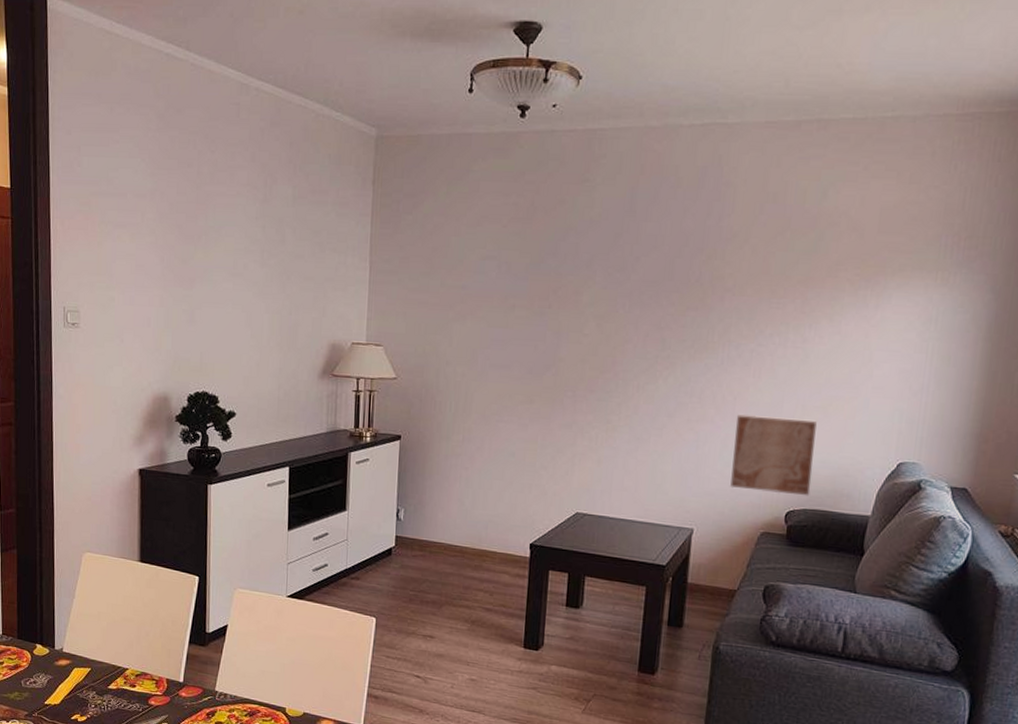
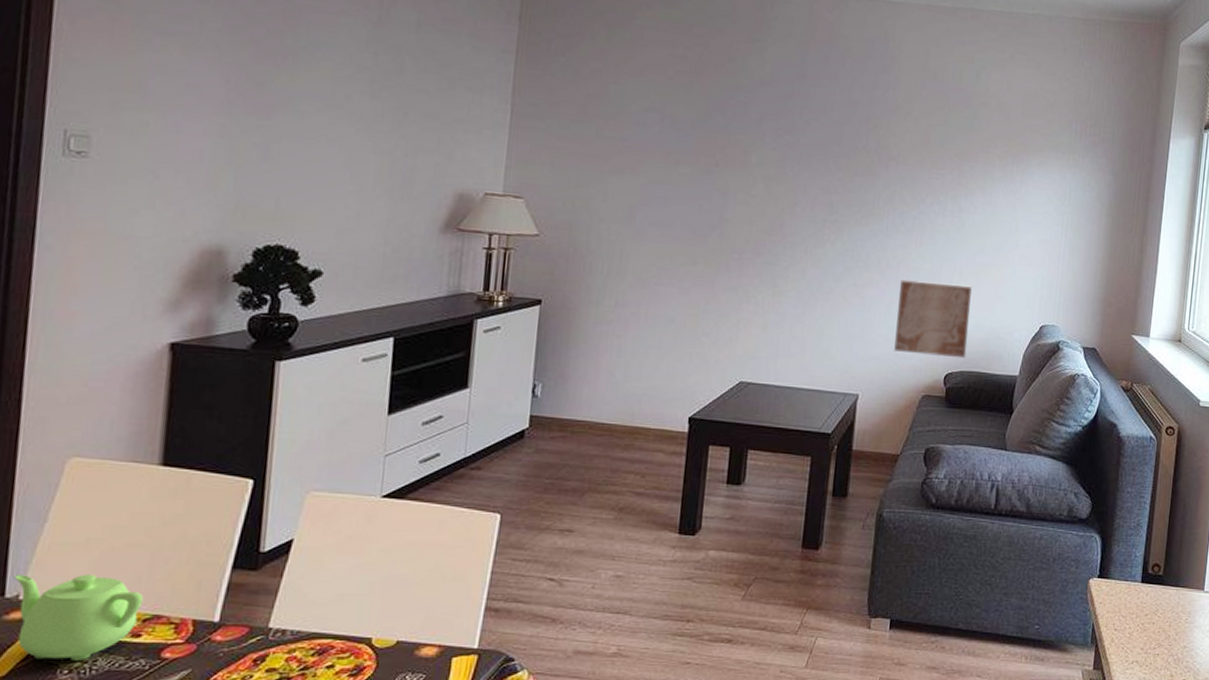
teapot: none [60,634,135,700] -> present [15,574,144,661]

